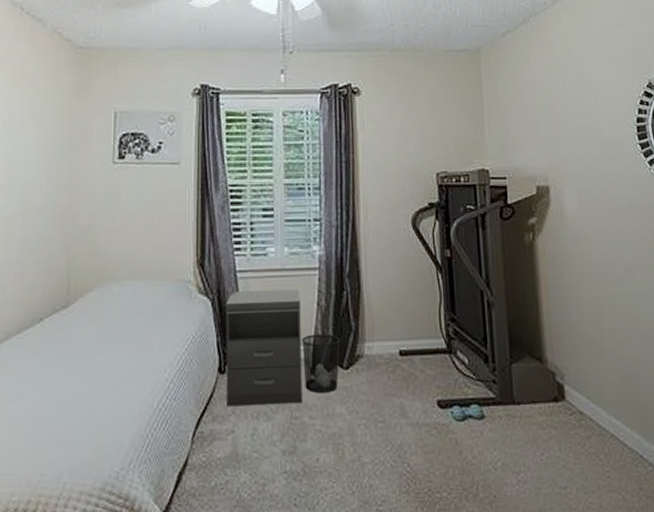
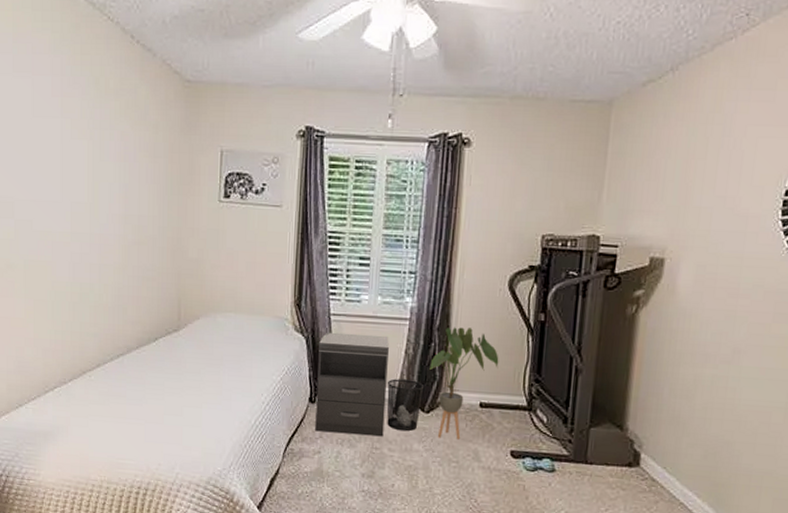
house plant: none [344,271,413,396] -> present [430,327,499,440]

